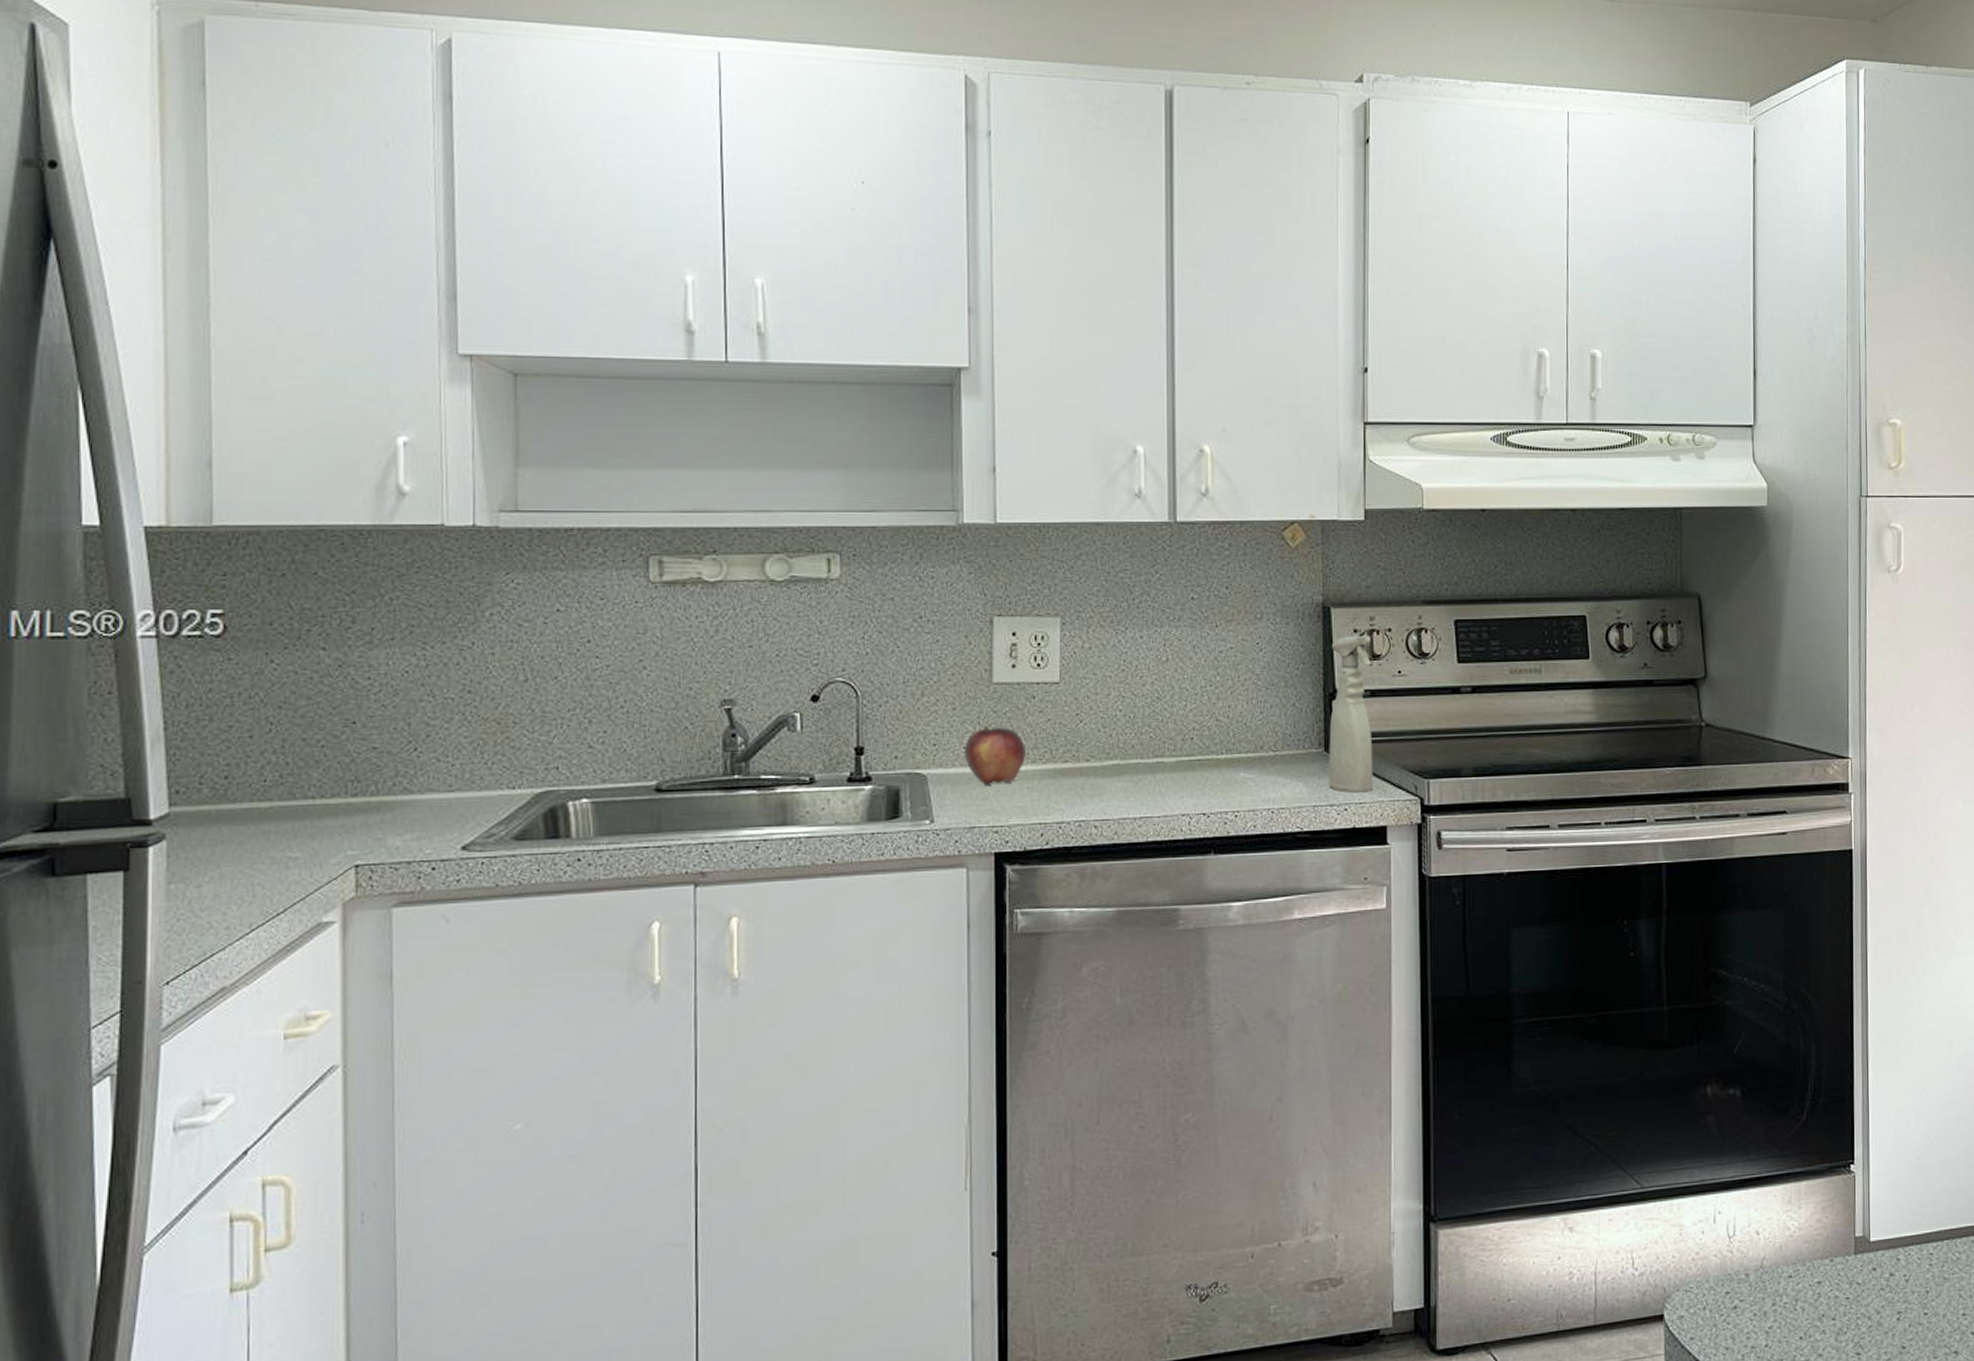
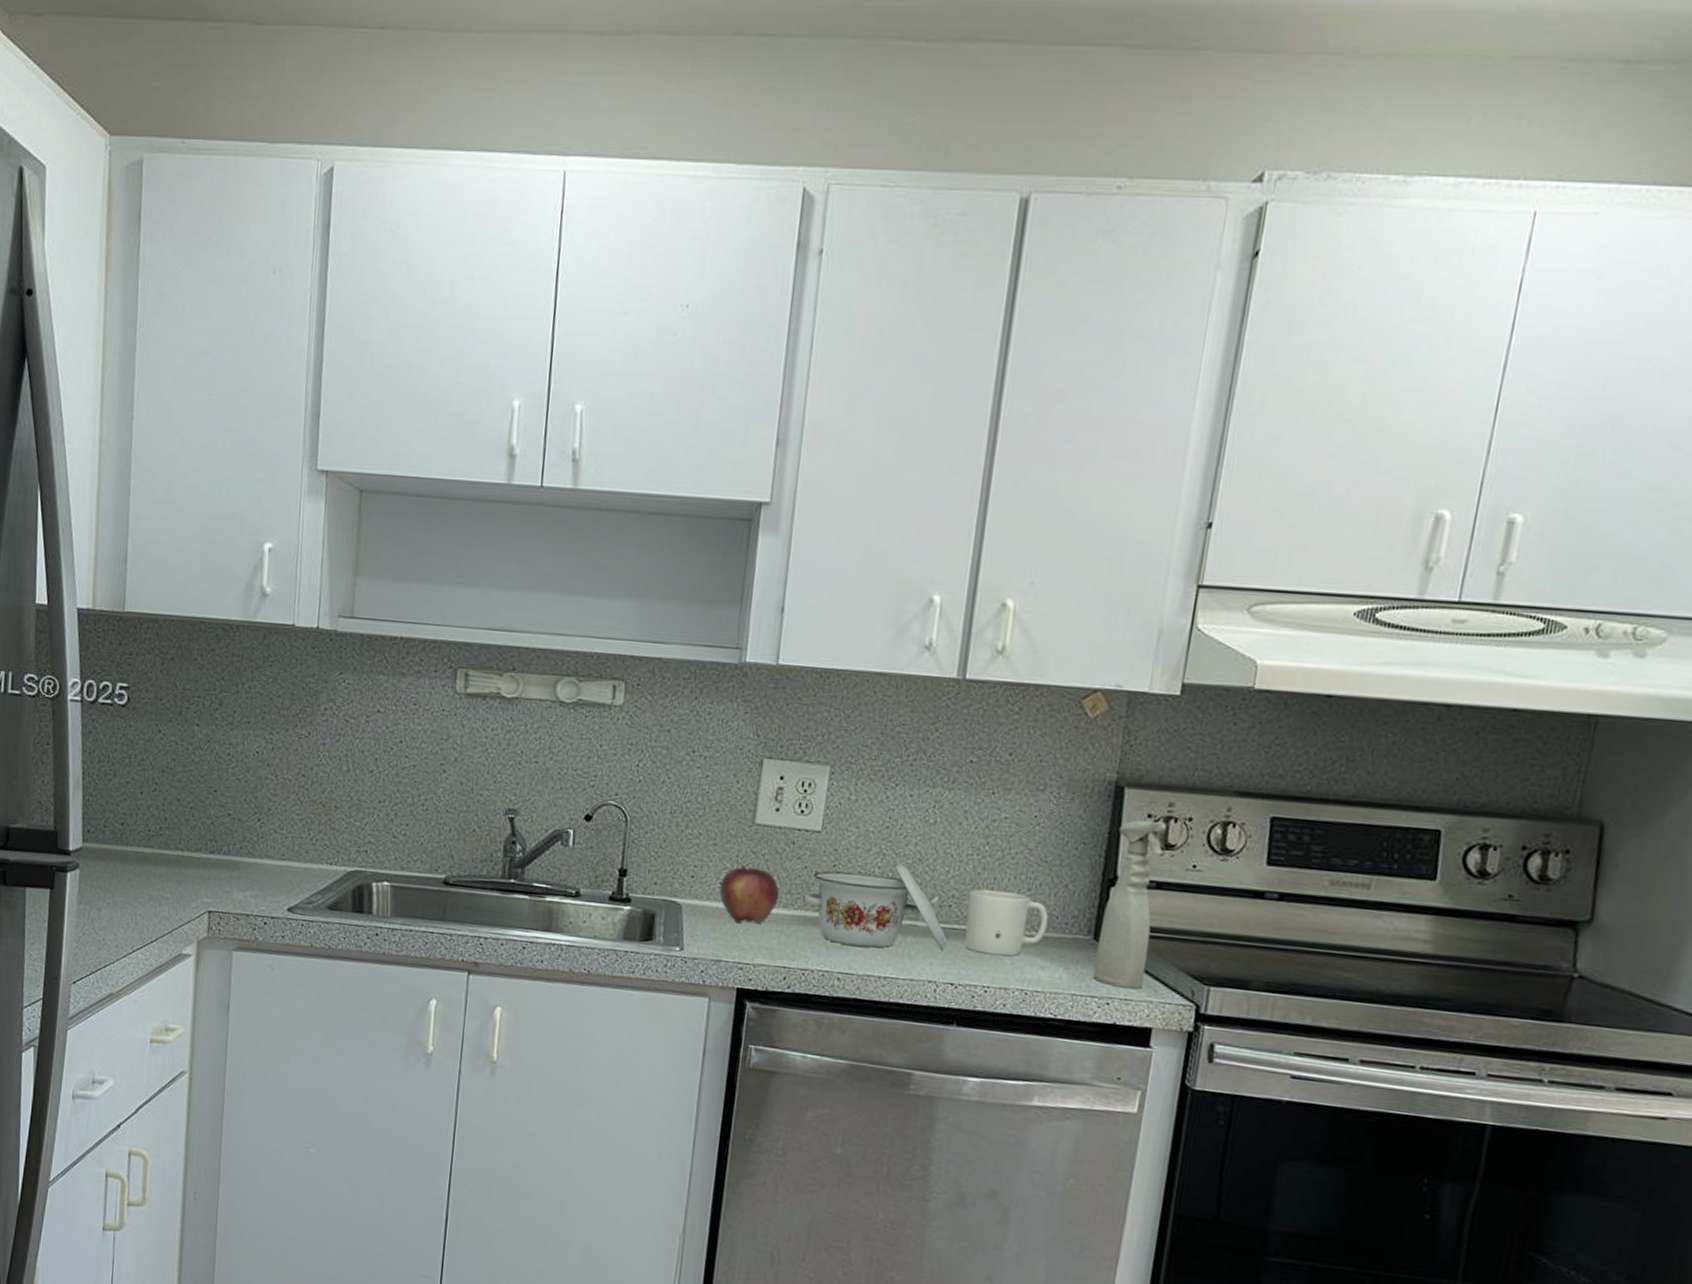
cooking pot: none [1052,705,1194,791] -> present [804,865,948,950]
mug: none [1207,717,1283,780] -> present [964,889,1049,957]

